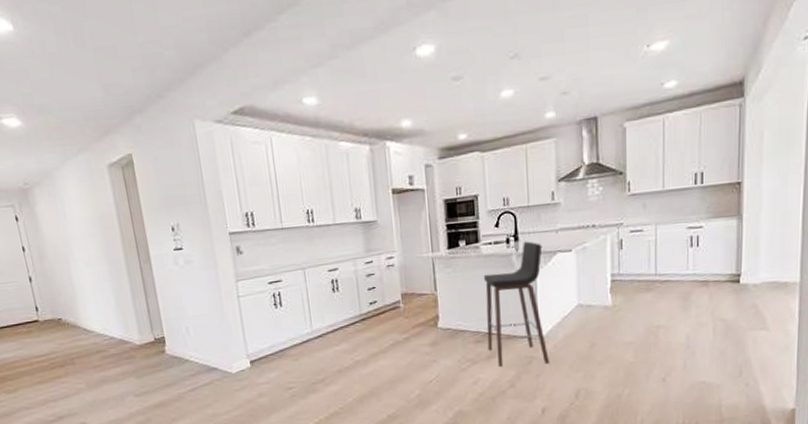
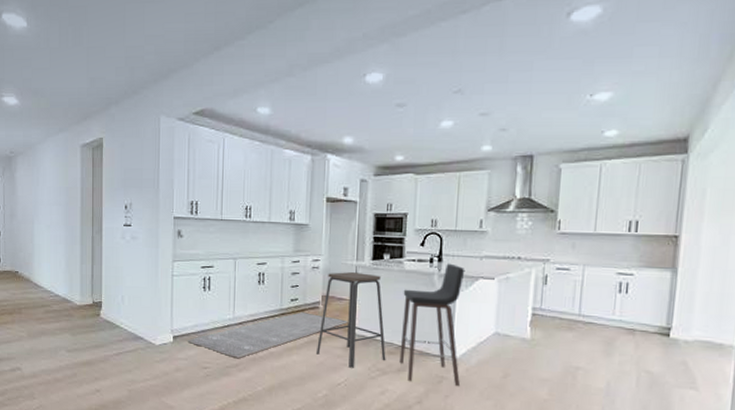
rug: none [265,314,432,374] -> present [187,312,348,359]
bar stool: none [403,264,474,364] -> present [317,272,386,368]

